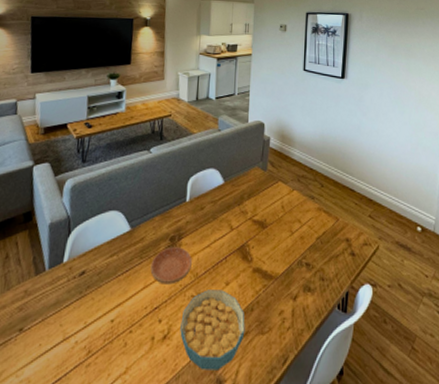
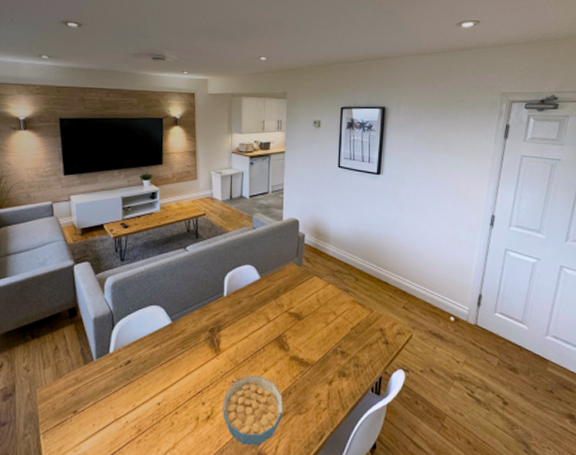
saucer: present [150,247,192,285] -> none [192,338,231,372]

